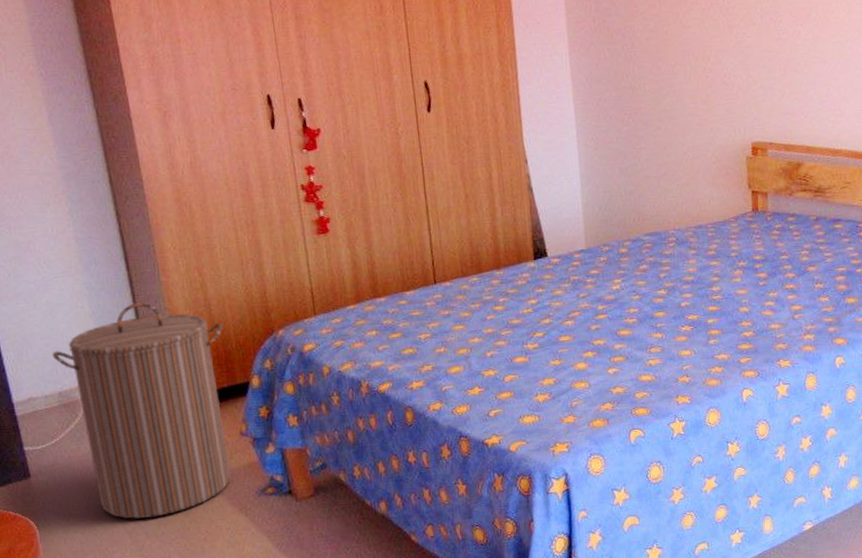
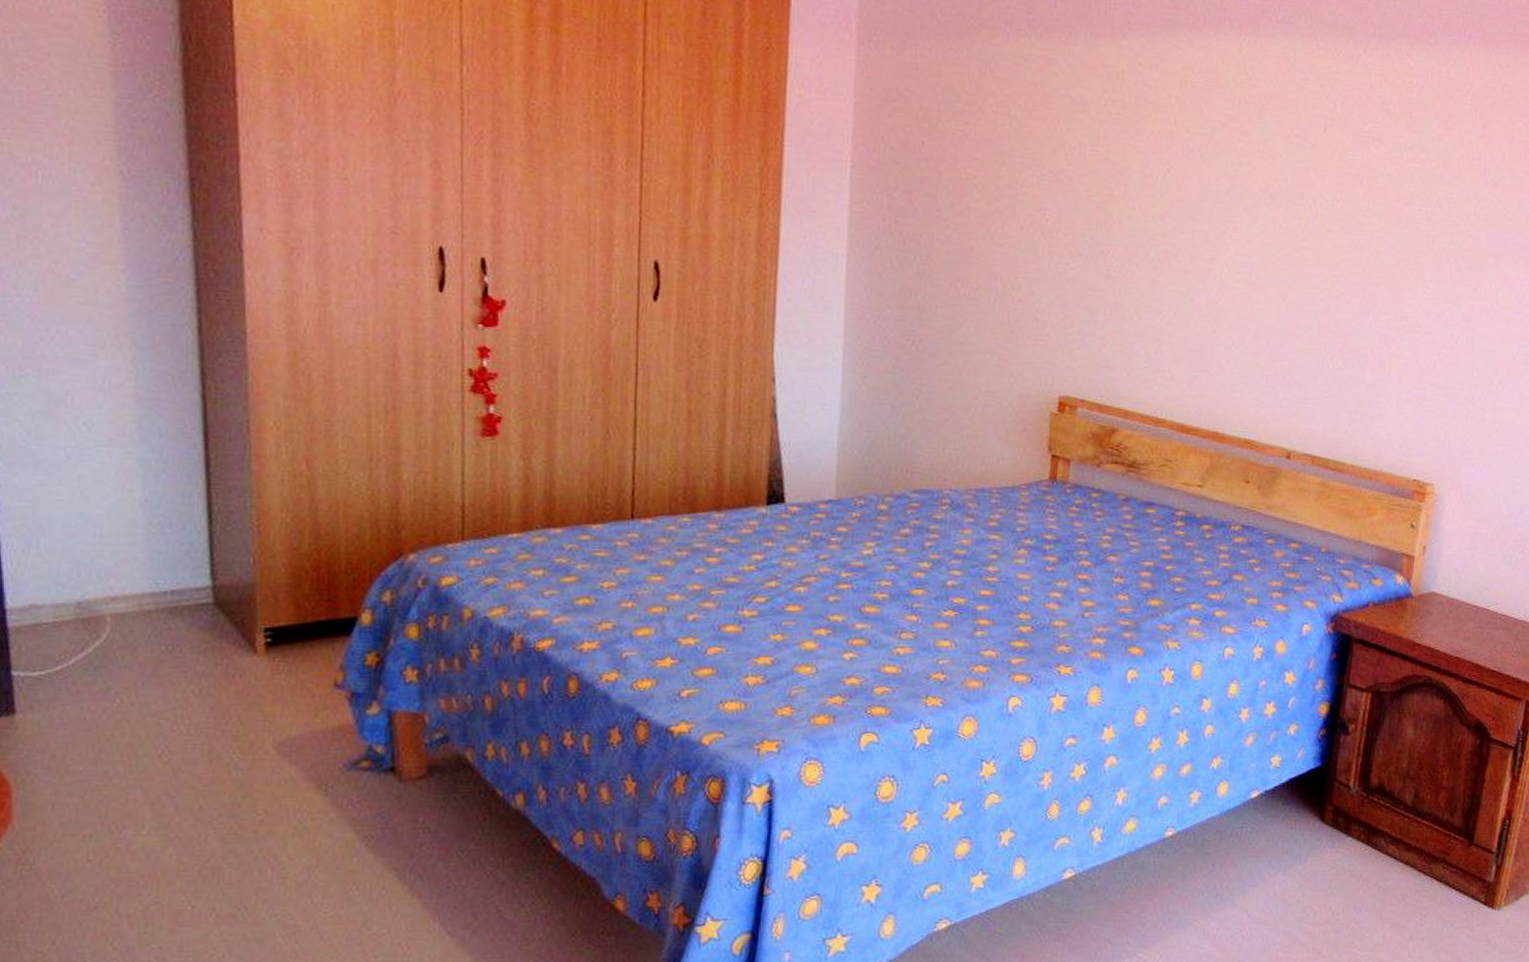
laundry hamper: present [52,302,231,519] -> none [75,494,332,786]

